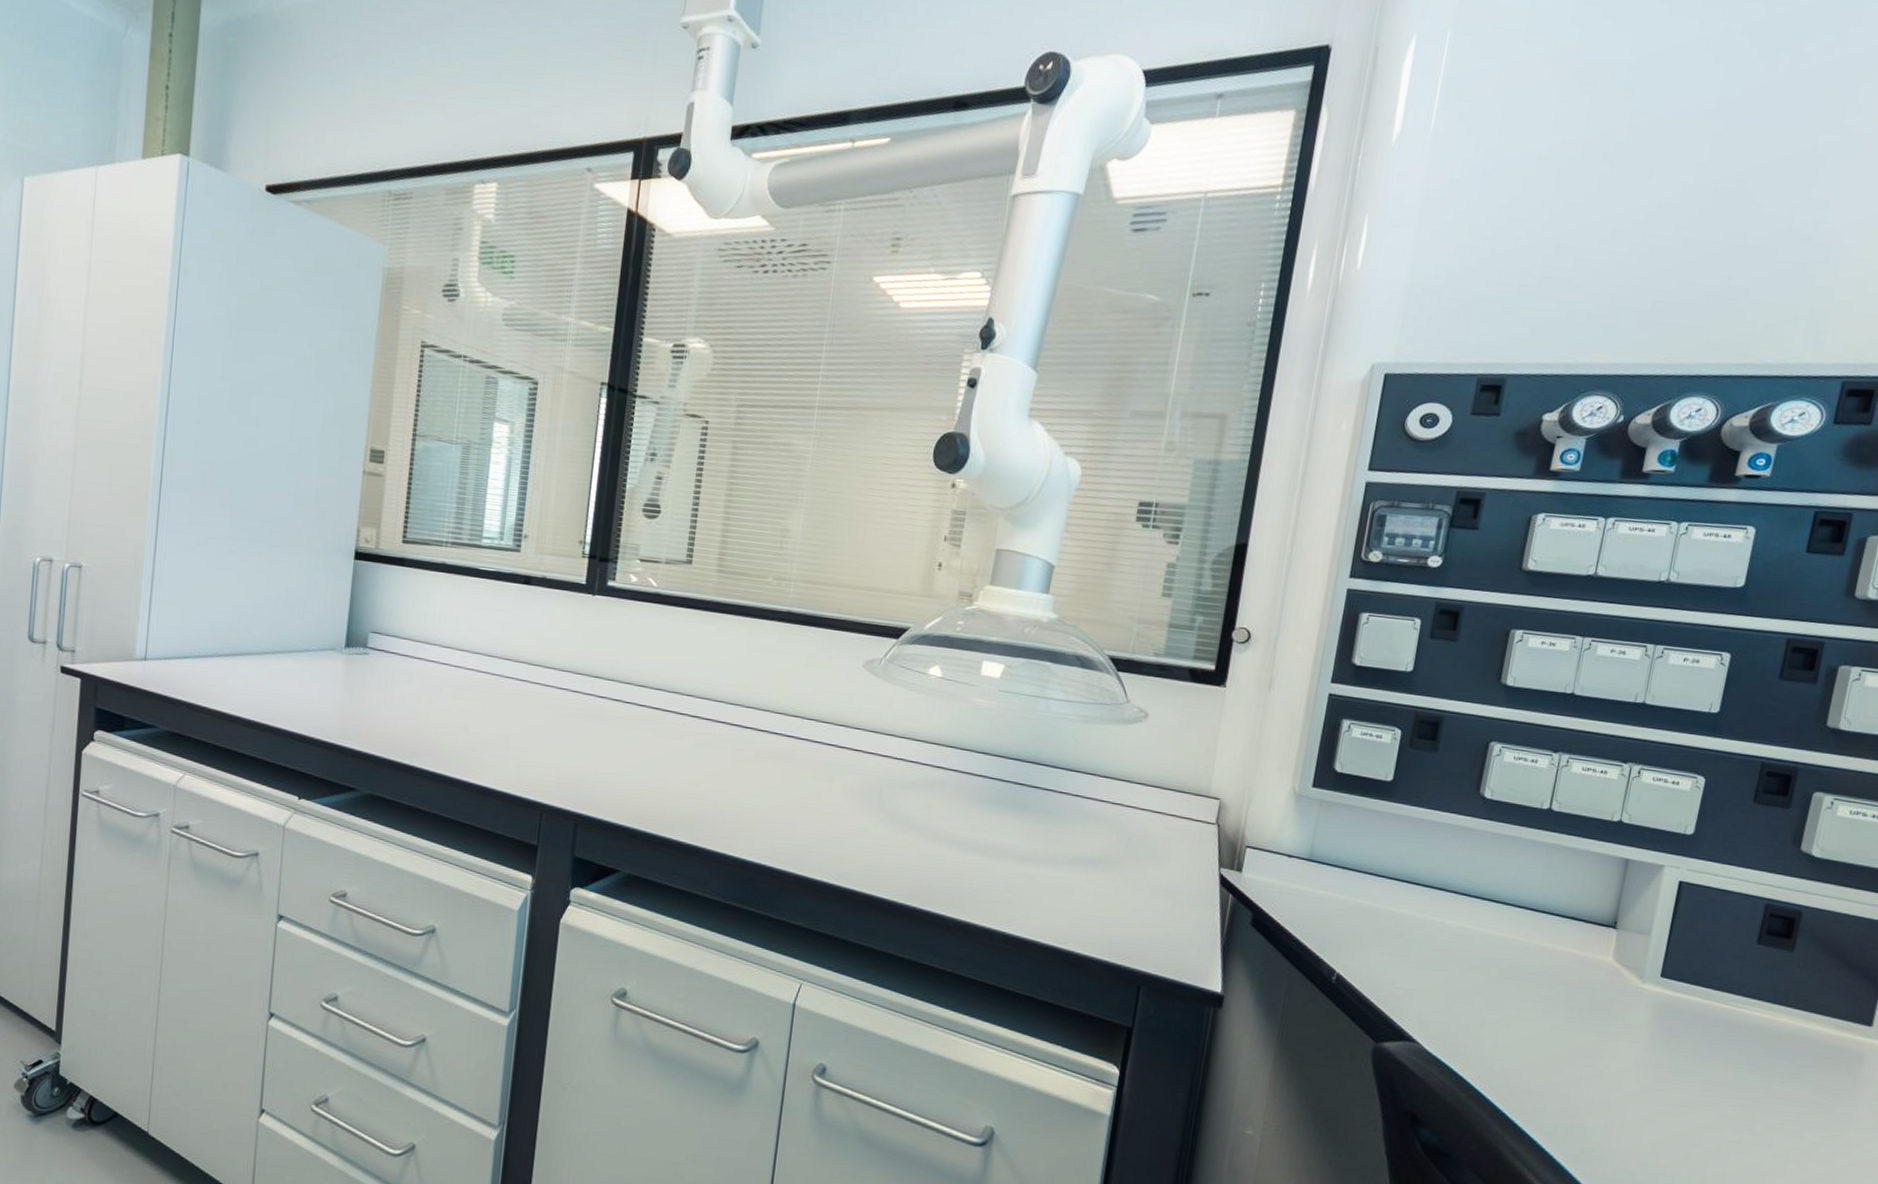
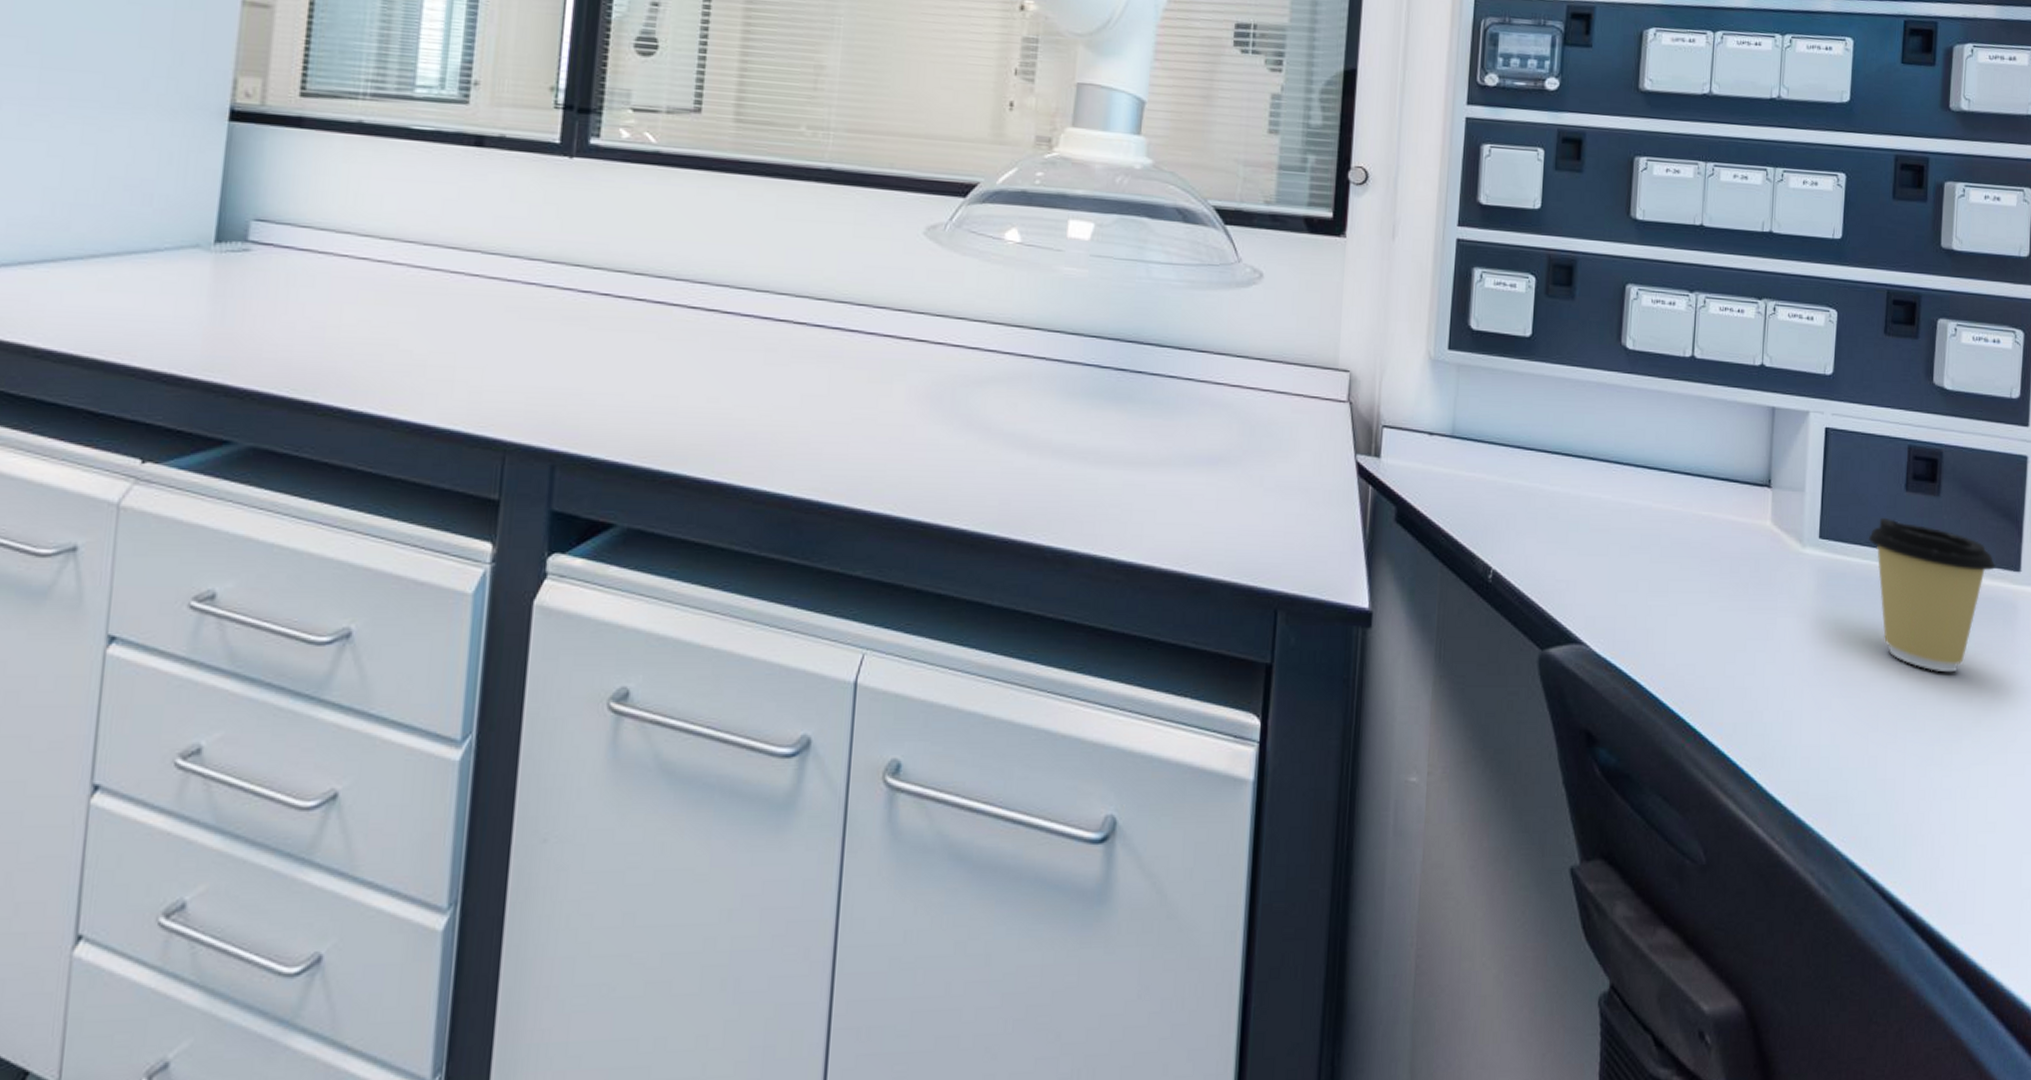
coffee cup: none [1711,964,1846,1107] -> present [1868,517,1995,673]

